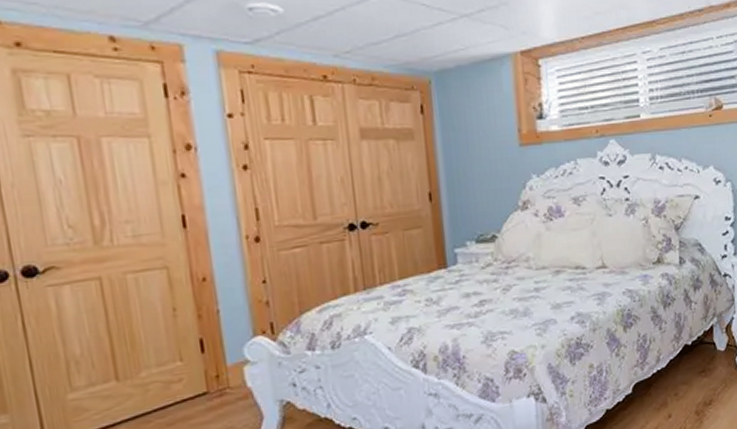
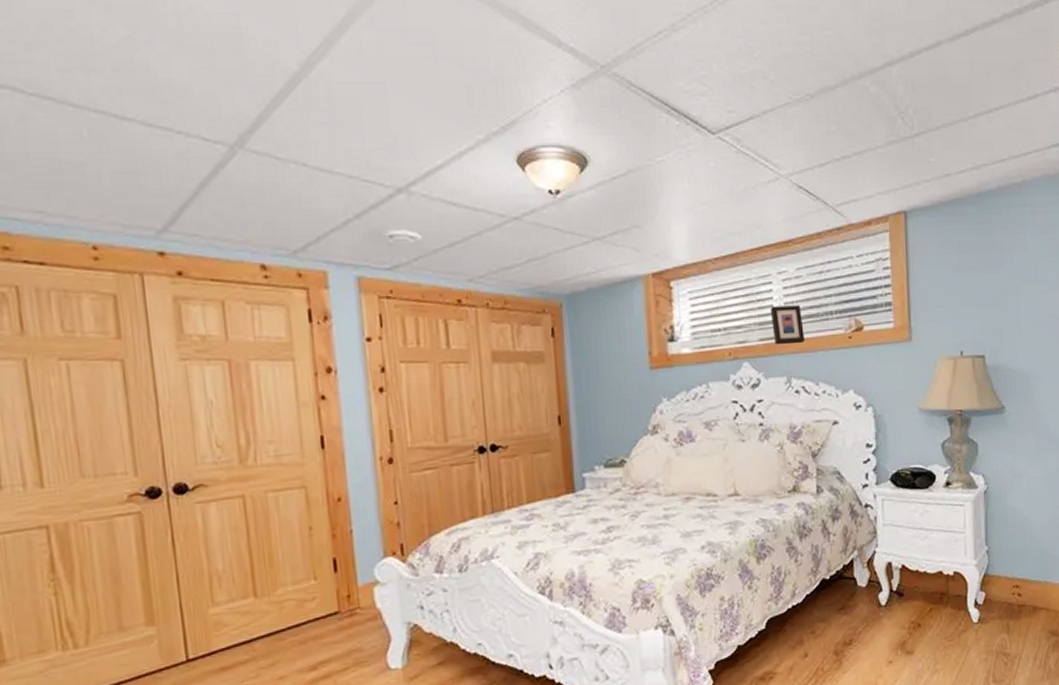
picture frame: none [635,84,668,123] -> present [770,305,805,345]

